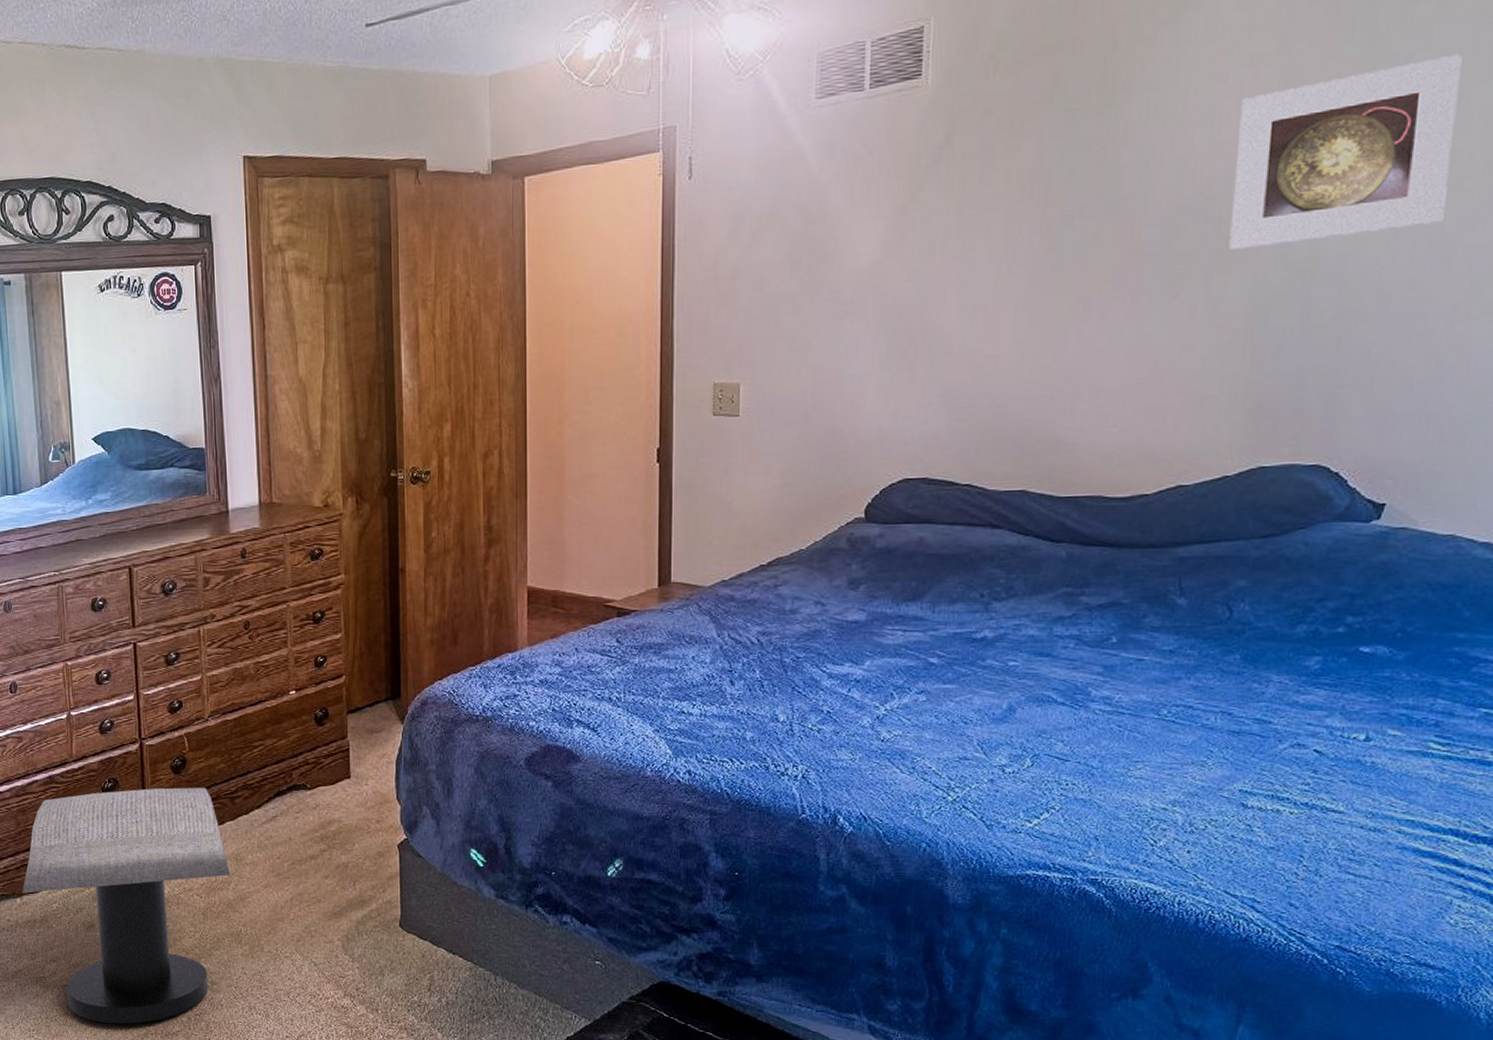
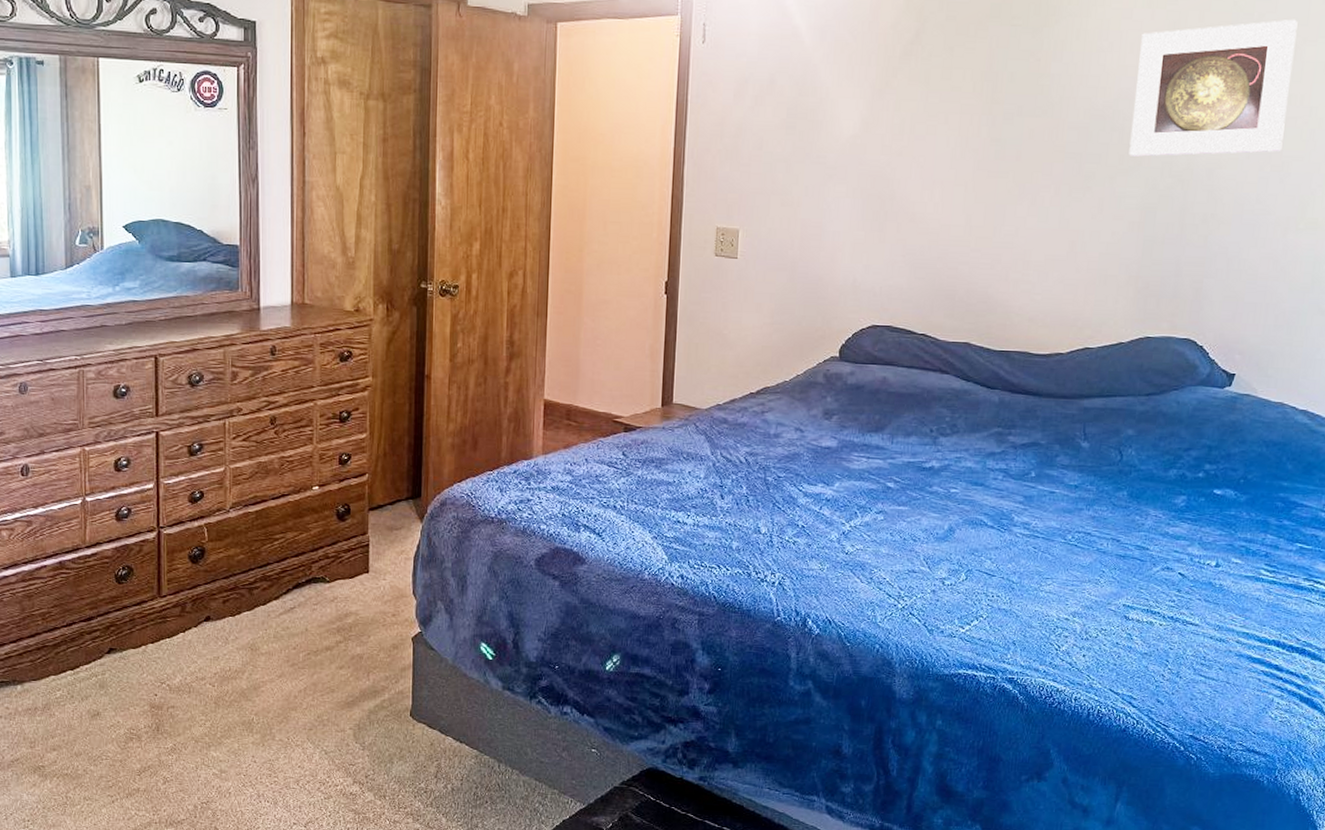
stool: present [22,787,231,1024] -> none [24,577,245,813]

